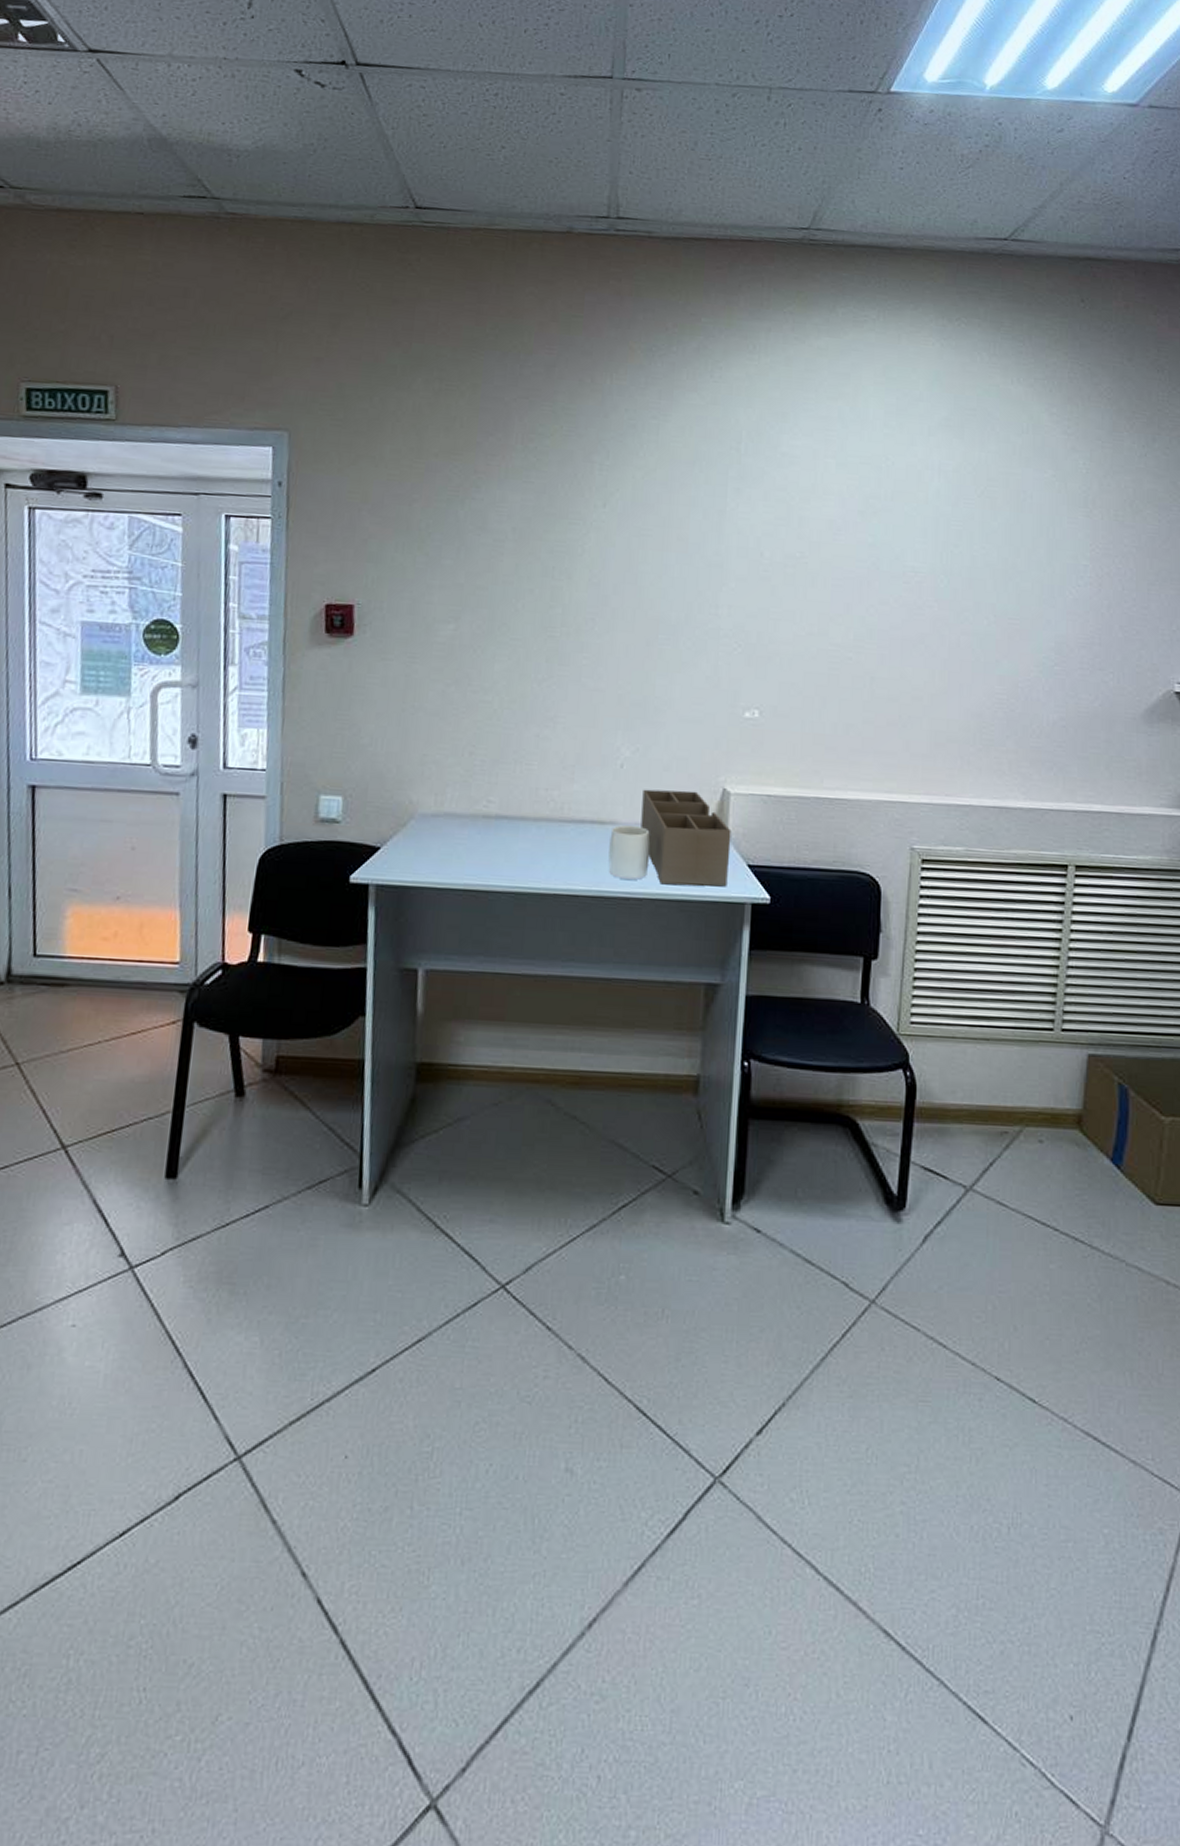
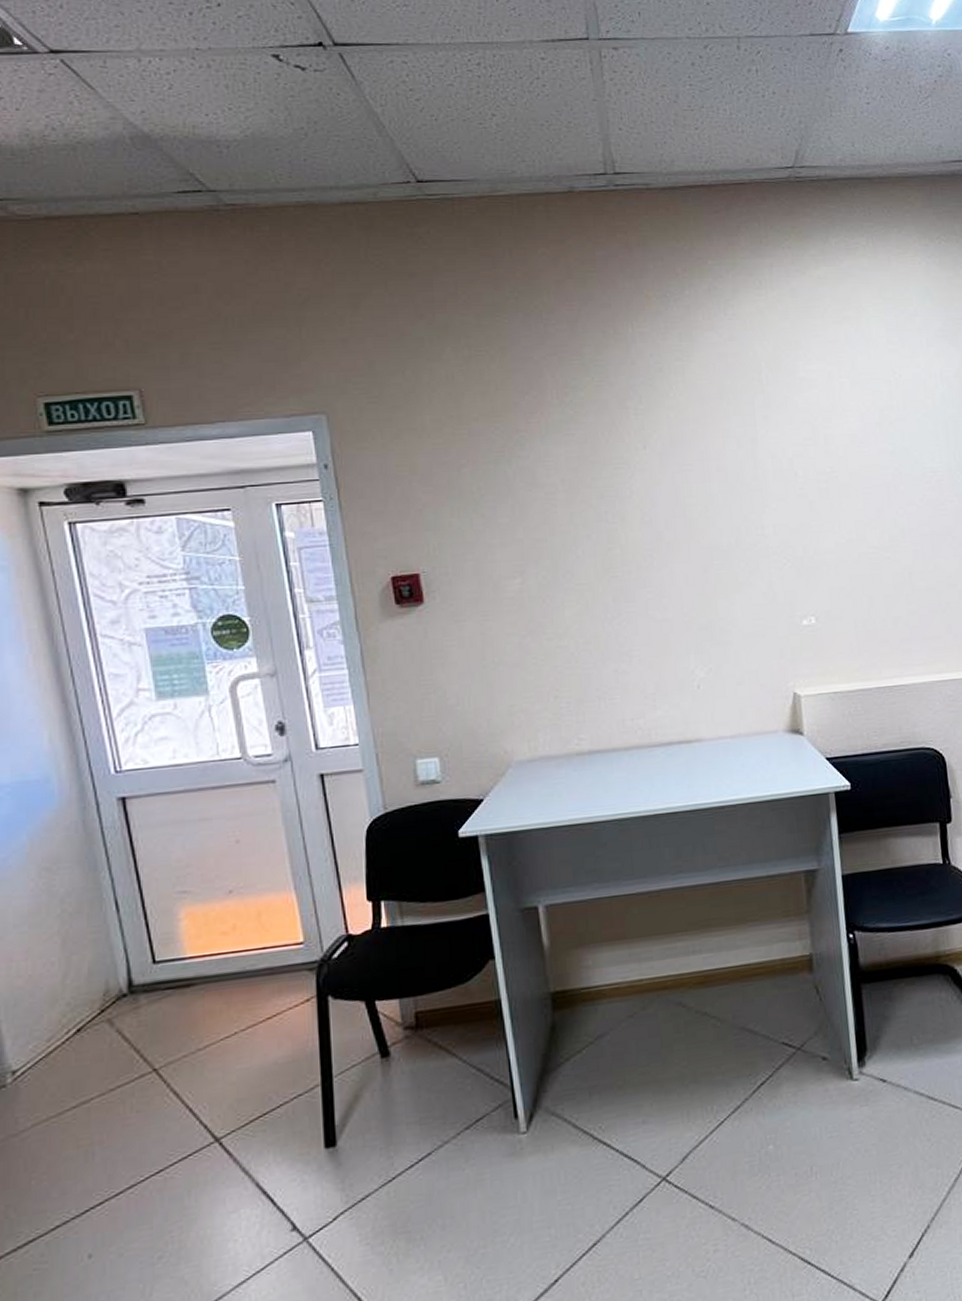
mug: present [608,825,651,881] -> none [697,739,738,791]
desk organizer: present [641,789,732,887] -> none [721,699,810,789]

